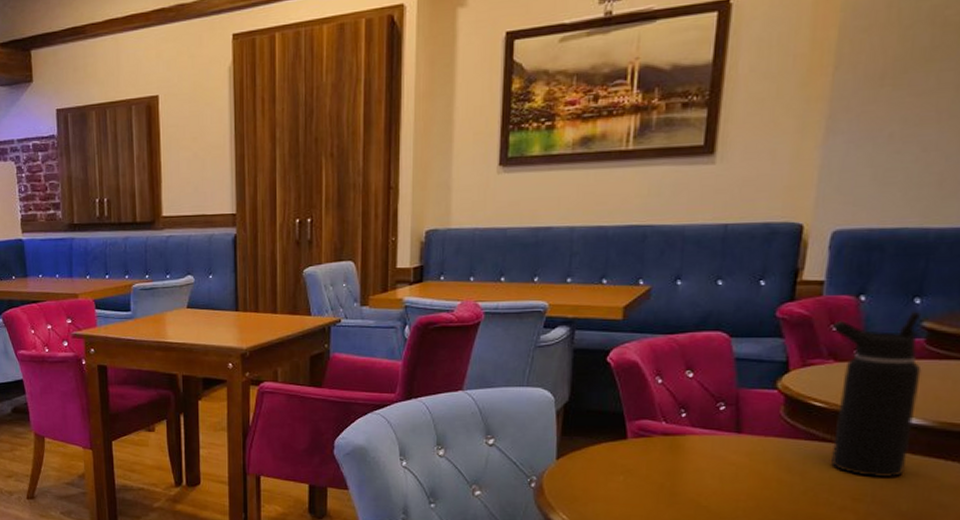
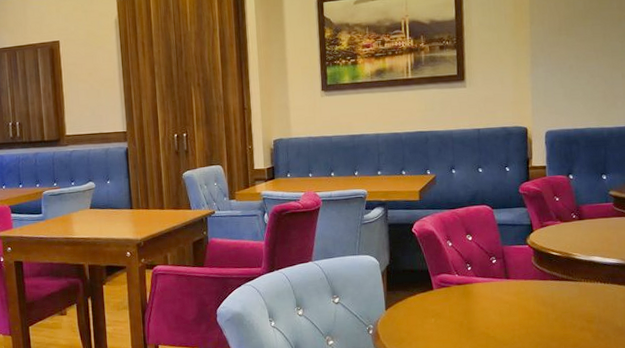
water bottle: present [831,311,922,478] -> none [555,184,617,304]

